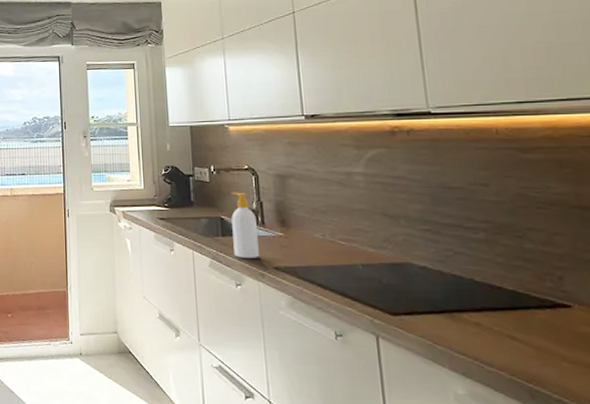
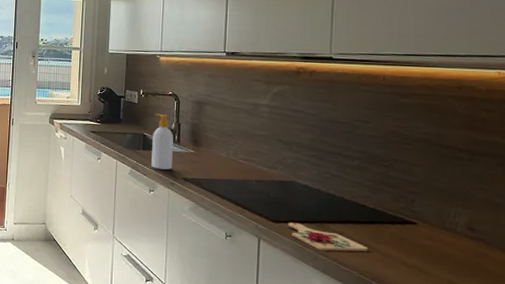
cutting board: none [409,314,517,349] -> present [287,222,369,252]

